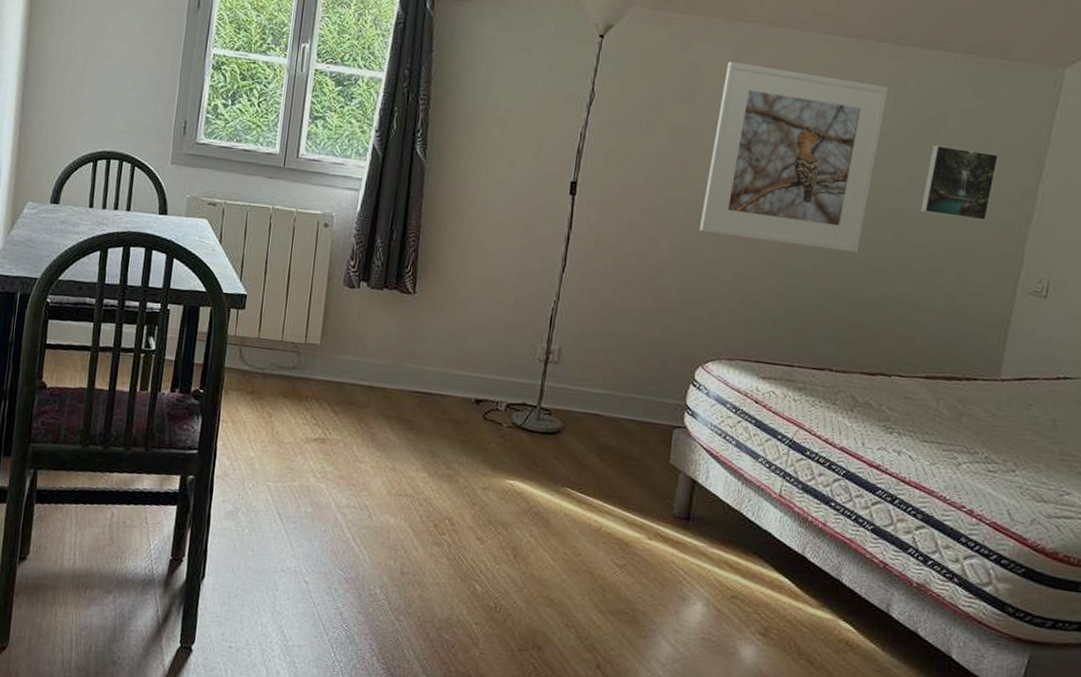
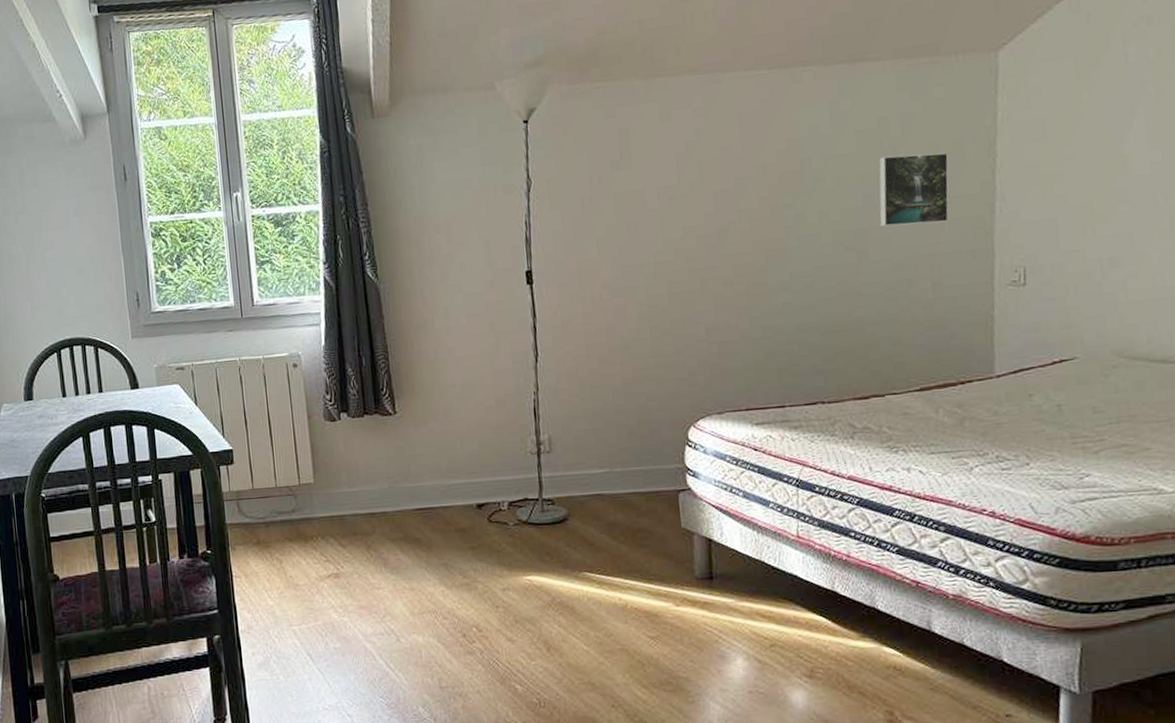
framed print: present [700,62,889,252] -> none [656,109,827,293]

